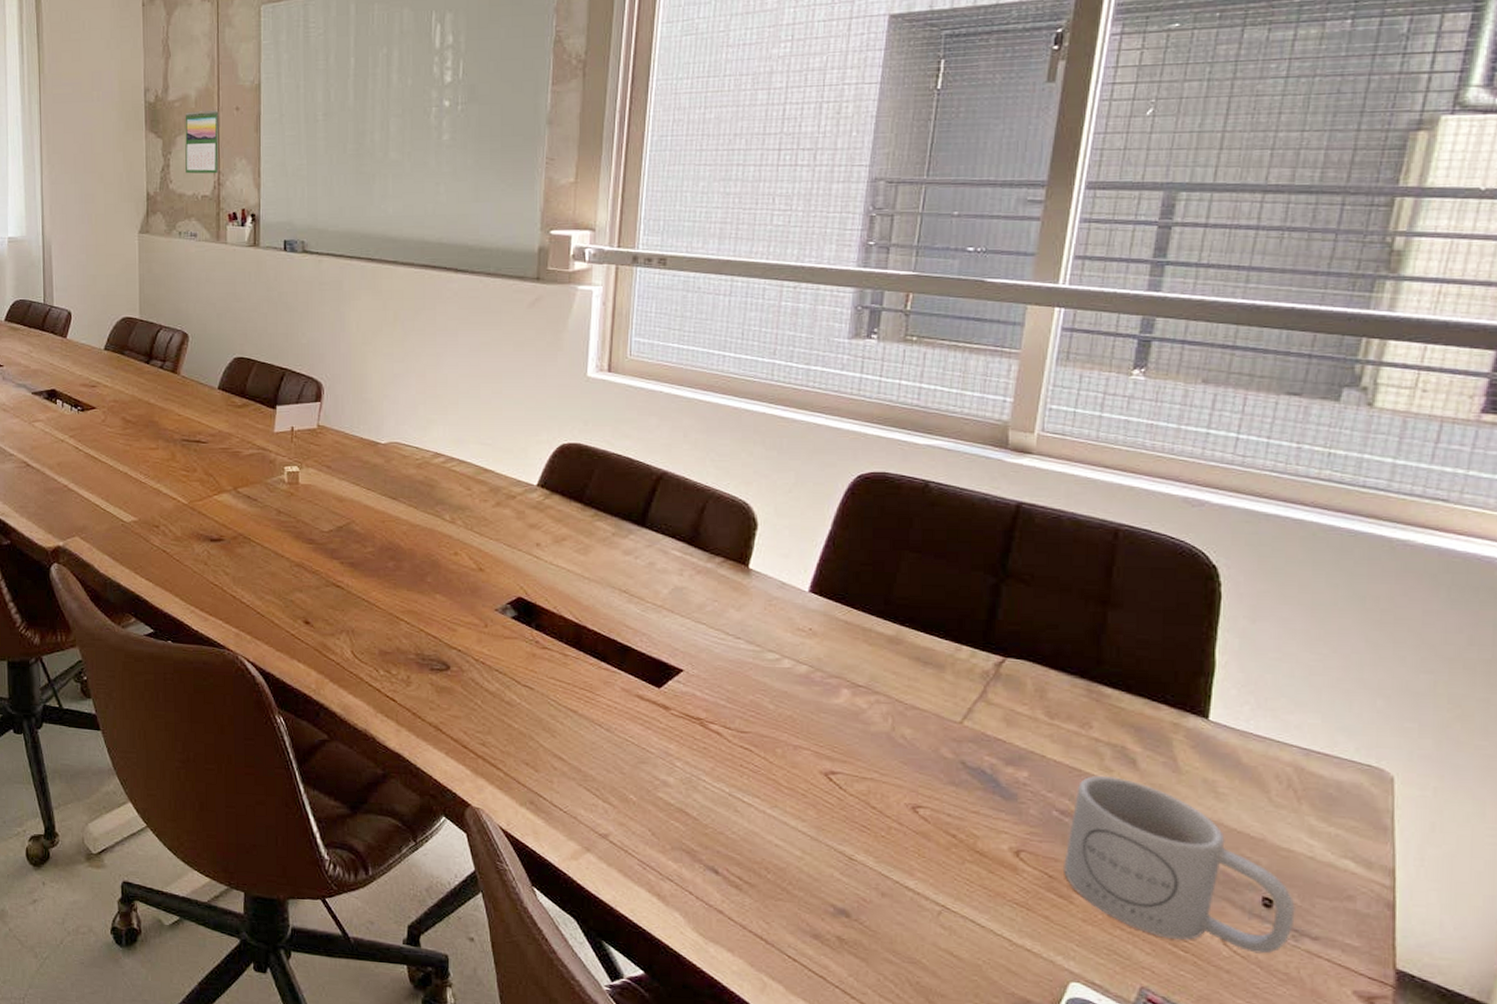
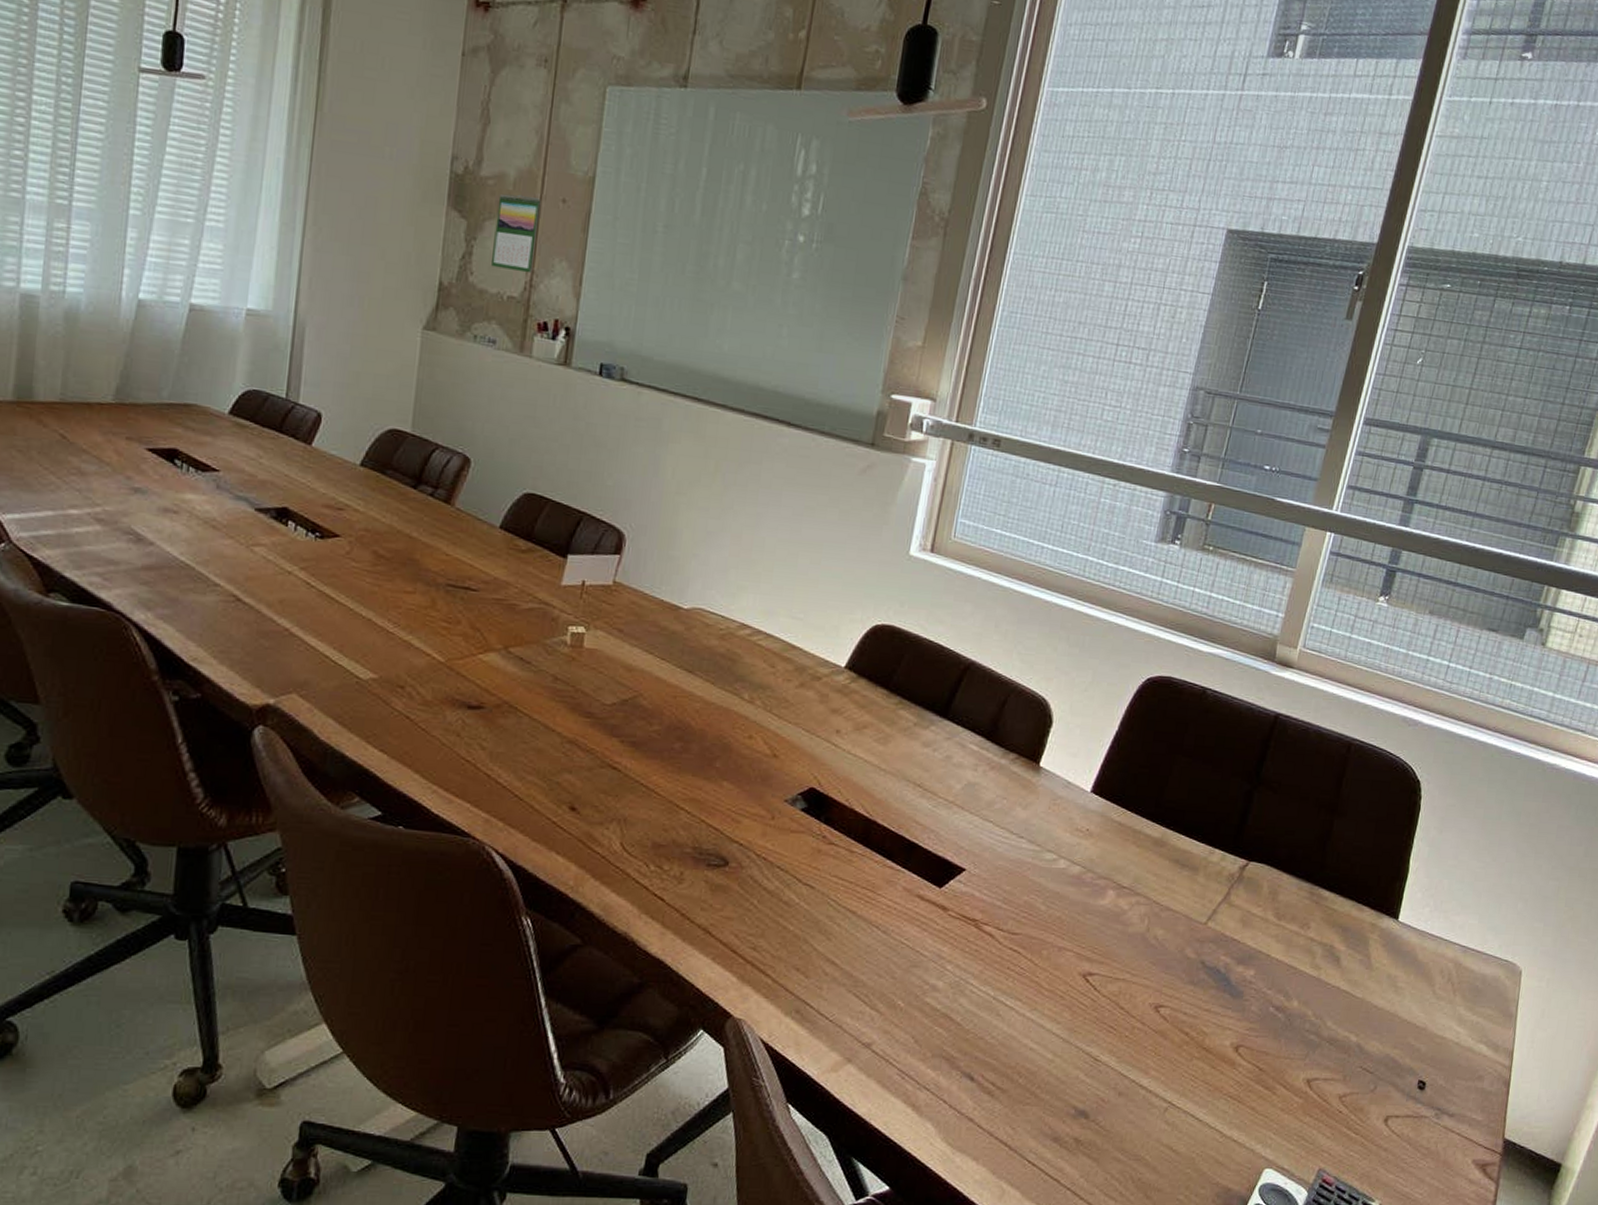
mug: present [1062,776,1295,954] -> none [1271,973,1441,1132]

